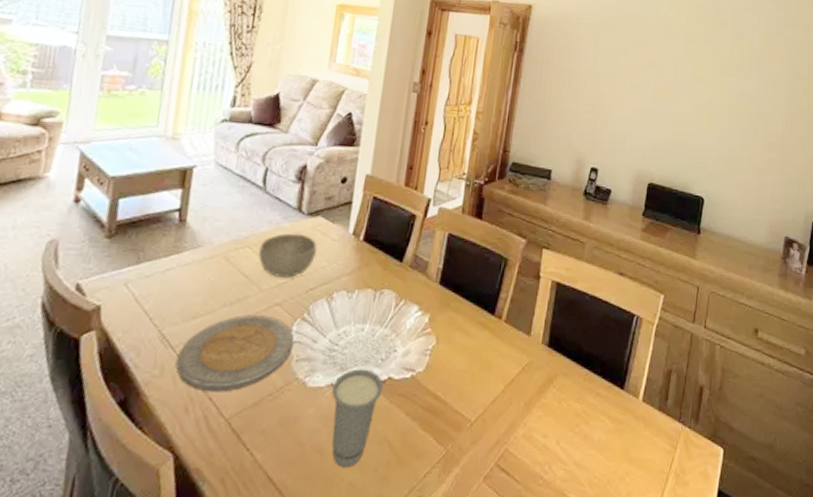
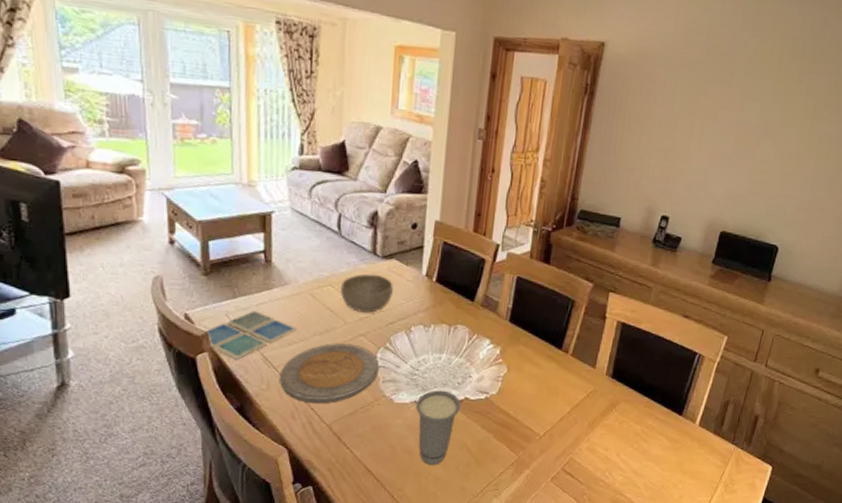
drink coaster: none [96,278,204,339] -> present [205,311,296,360]

